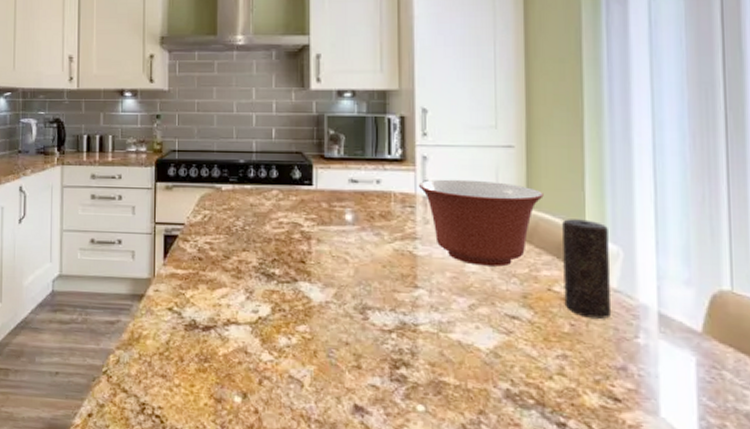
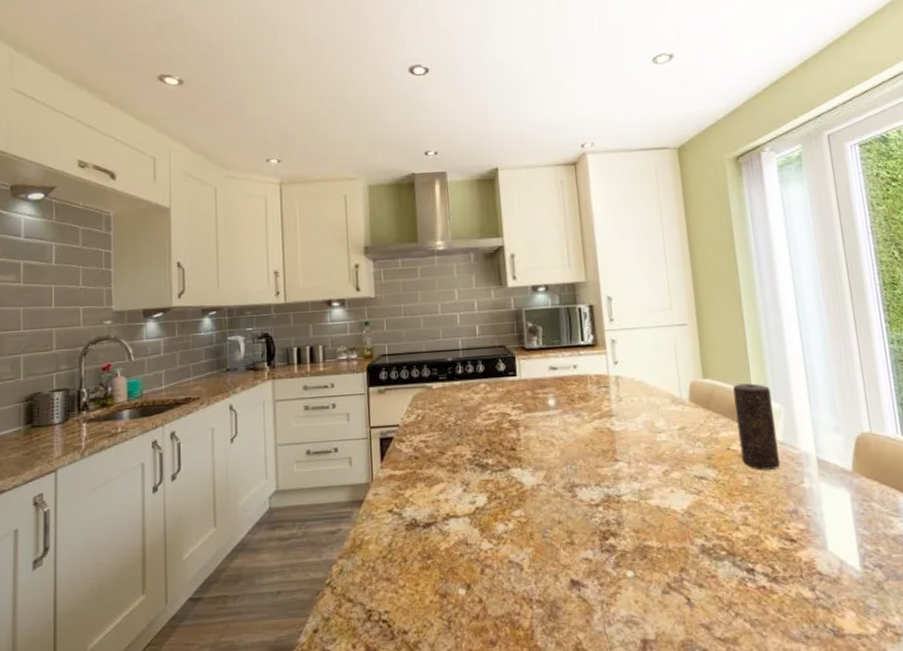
mixing bowl: present [419,179,544,267] -> none [611,357,716,434]

